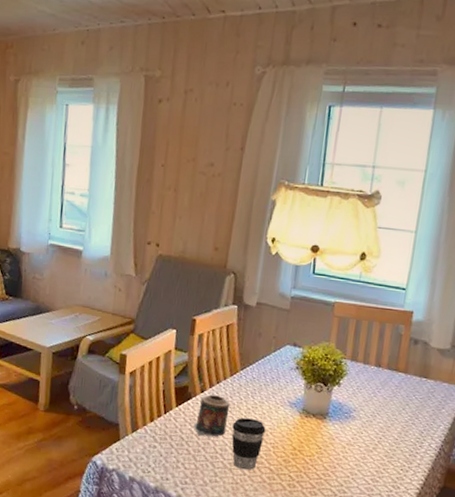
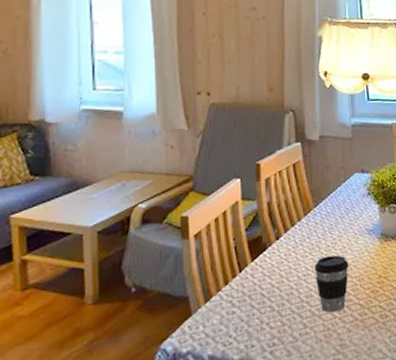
candle: present [193,394,230,437] -> none [273,239,309,288]

